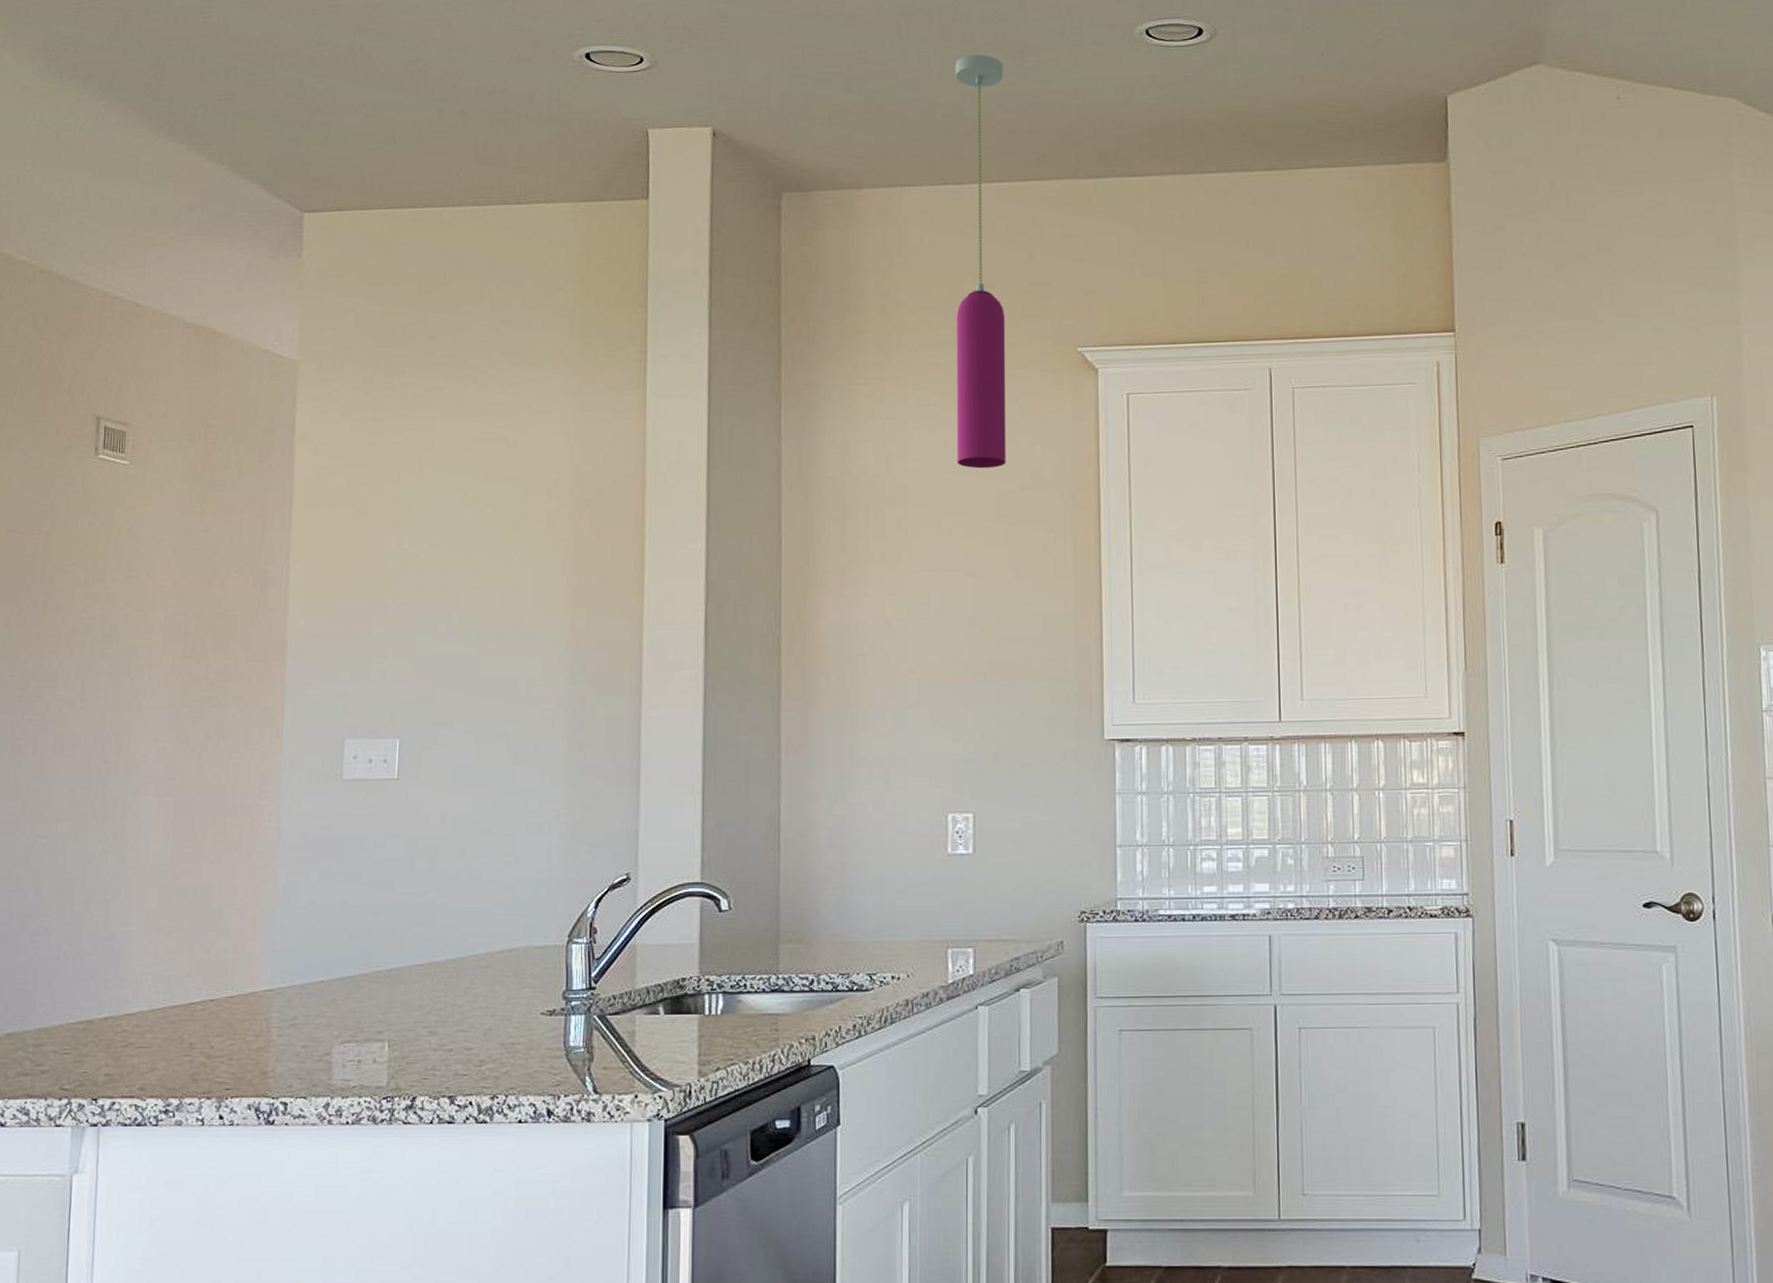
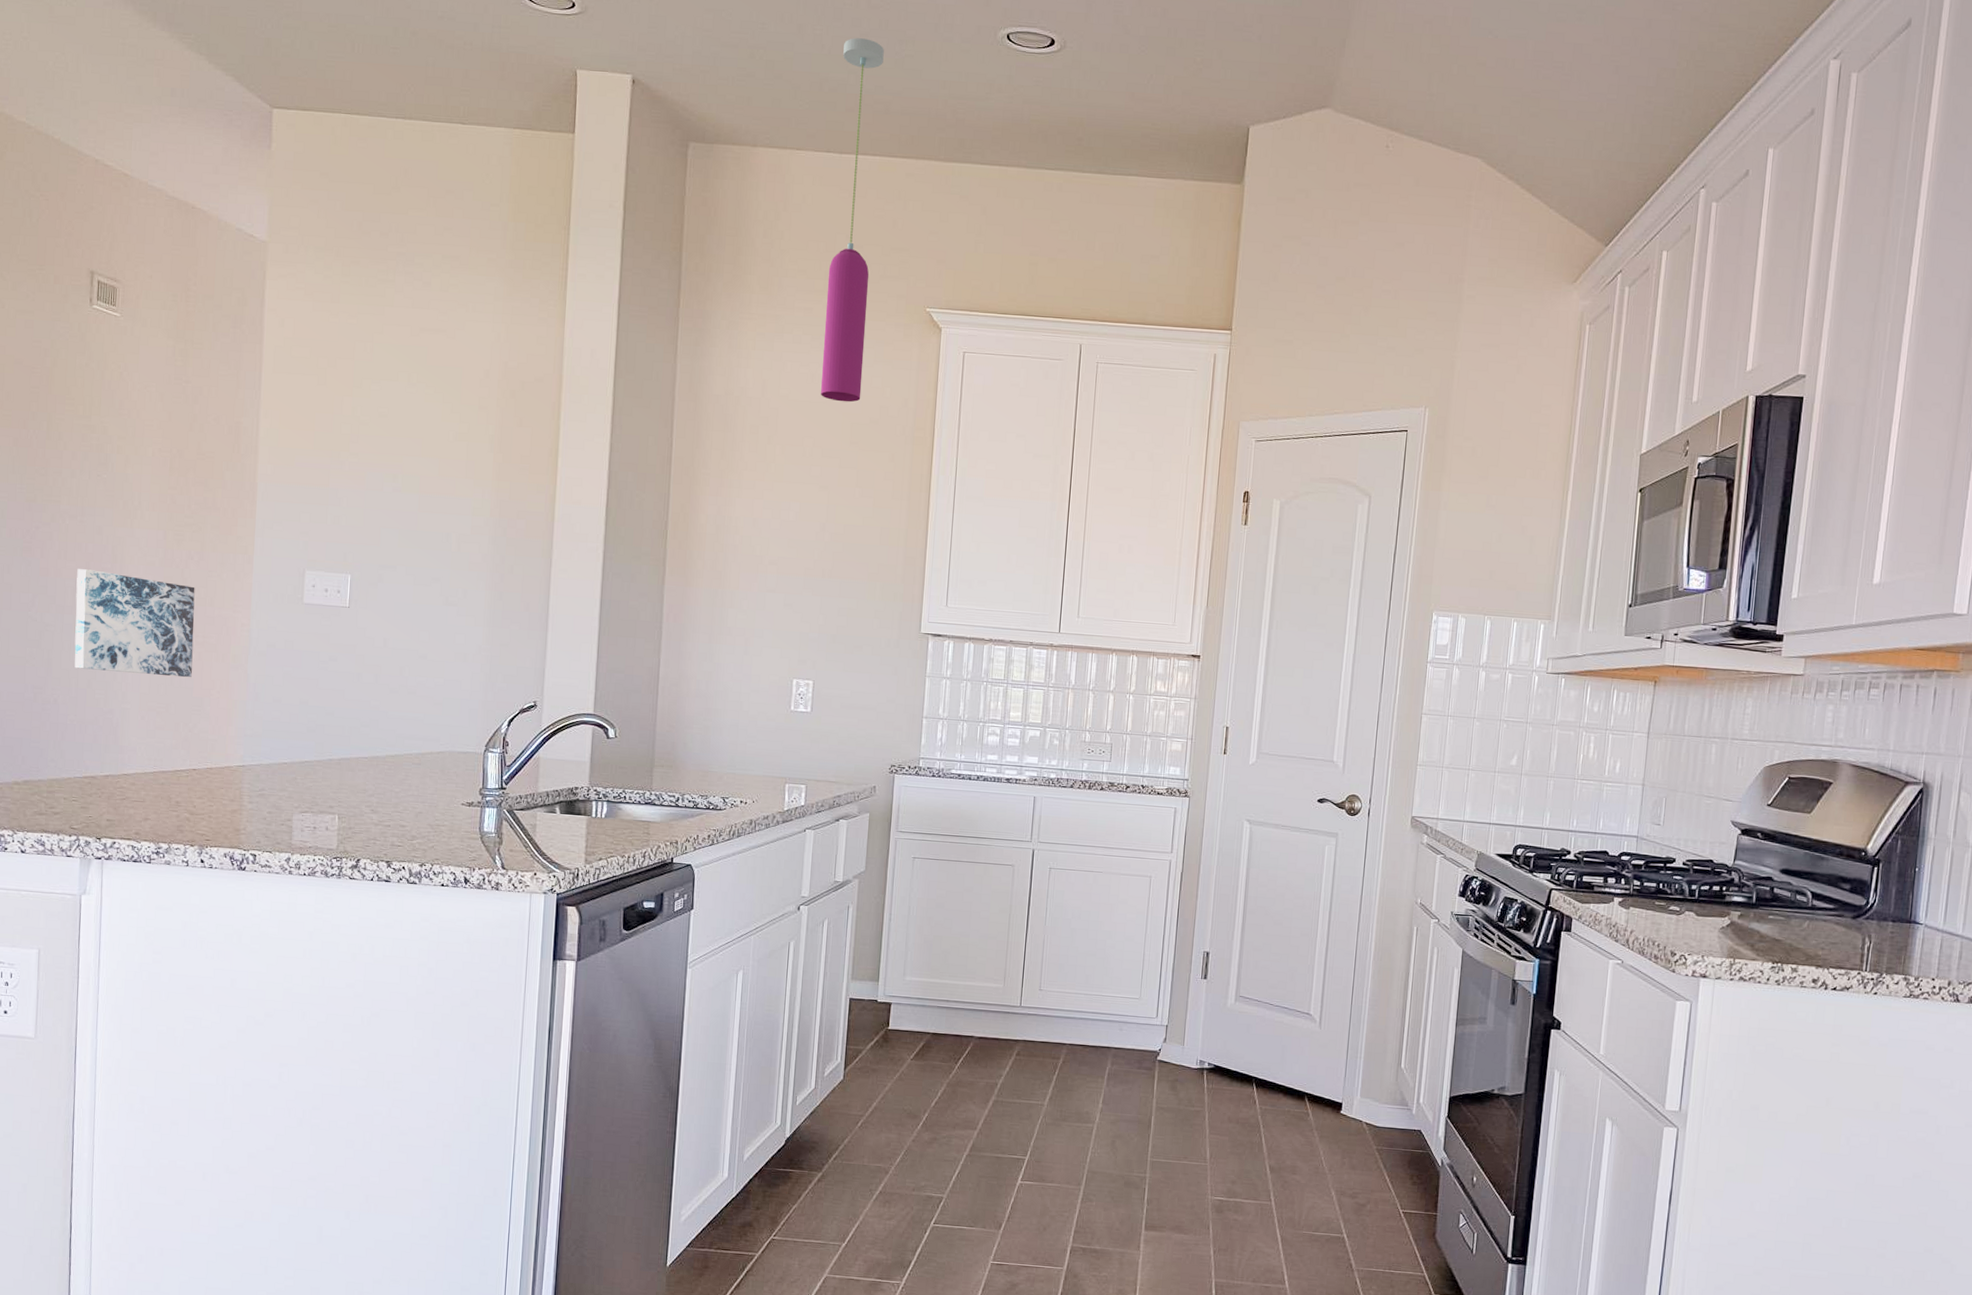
wall art: none [70,765,214,887] -> present [74,569,195,678]

